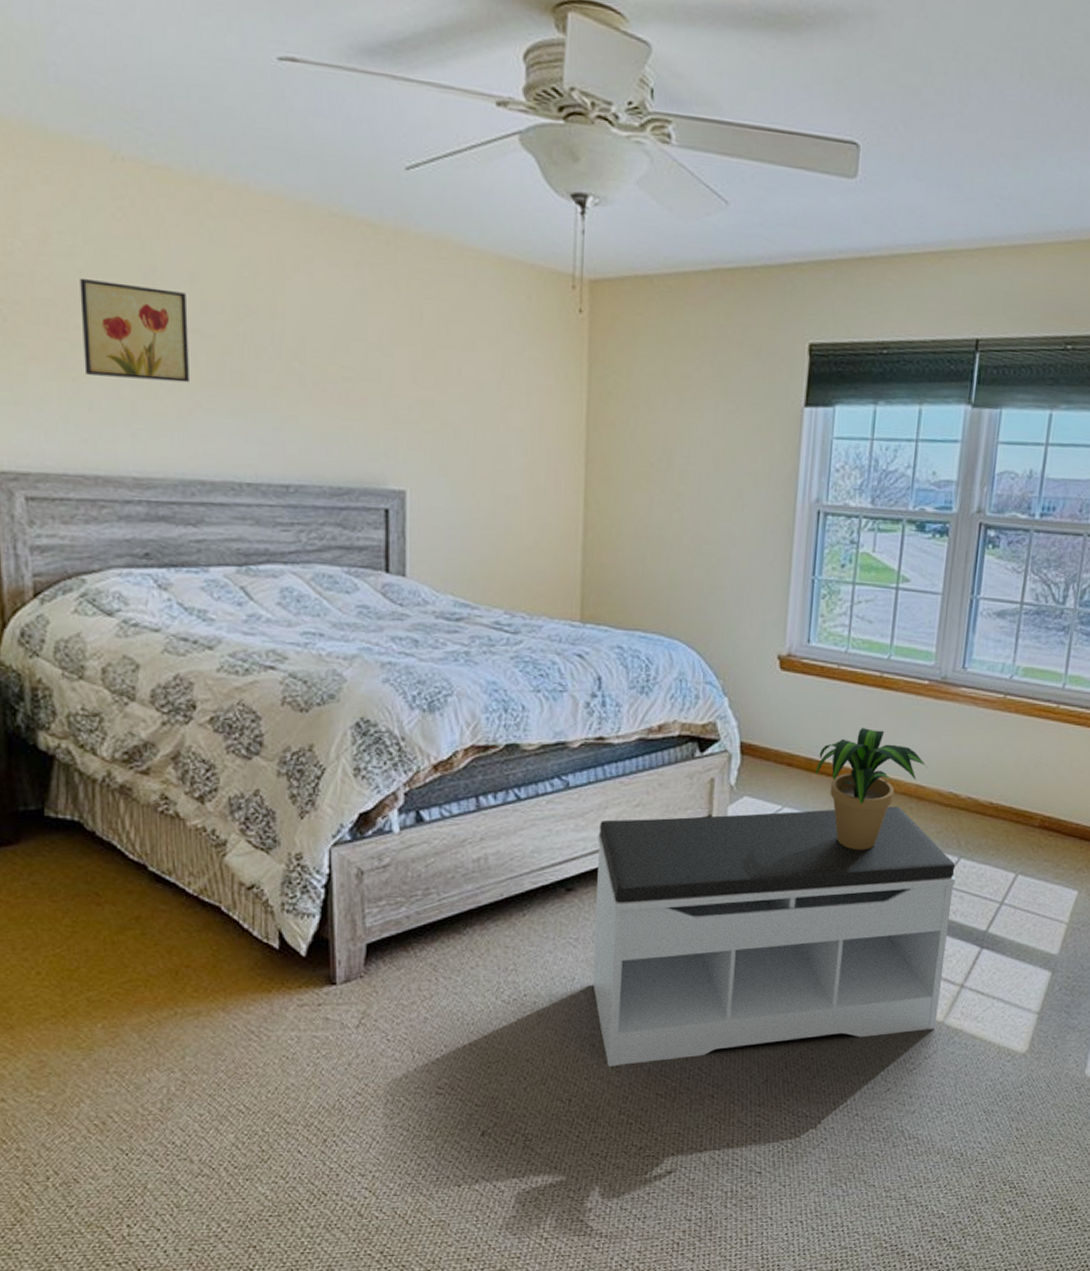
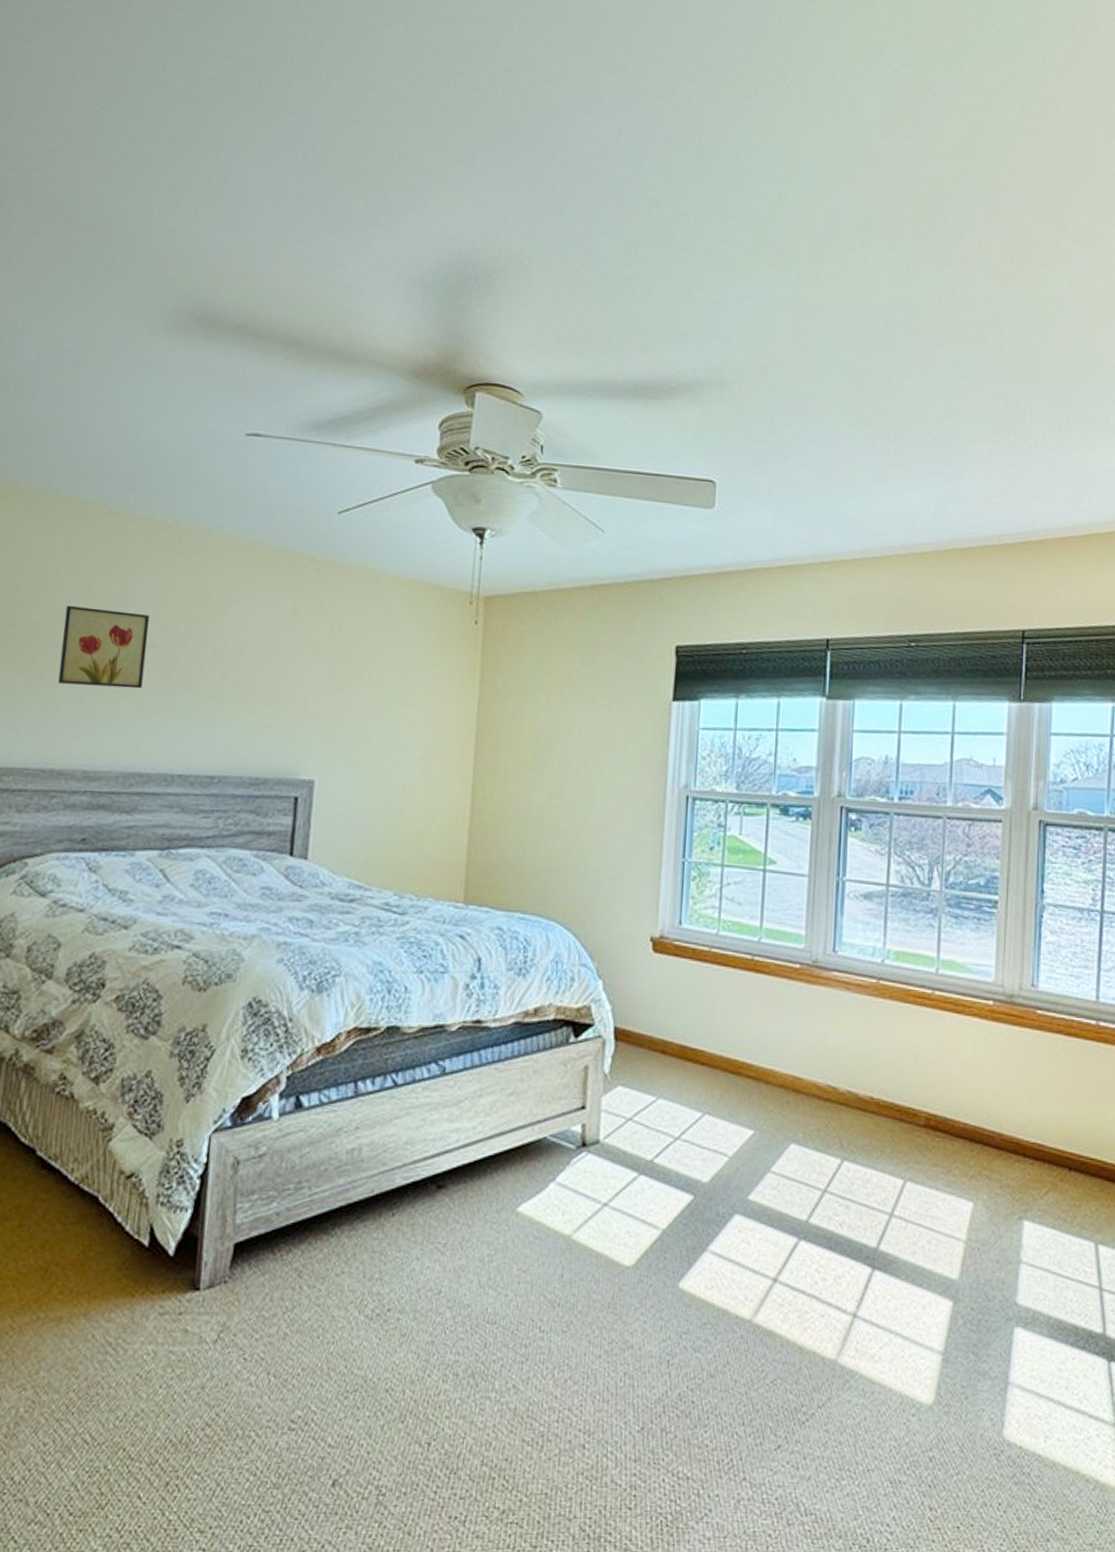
bench: present [592,806,956,1067] -> none [459,1099,840,1403]
potted plant: present [815,728,928,850] -> none [689,1013,804,1149]

